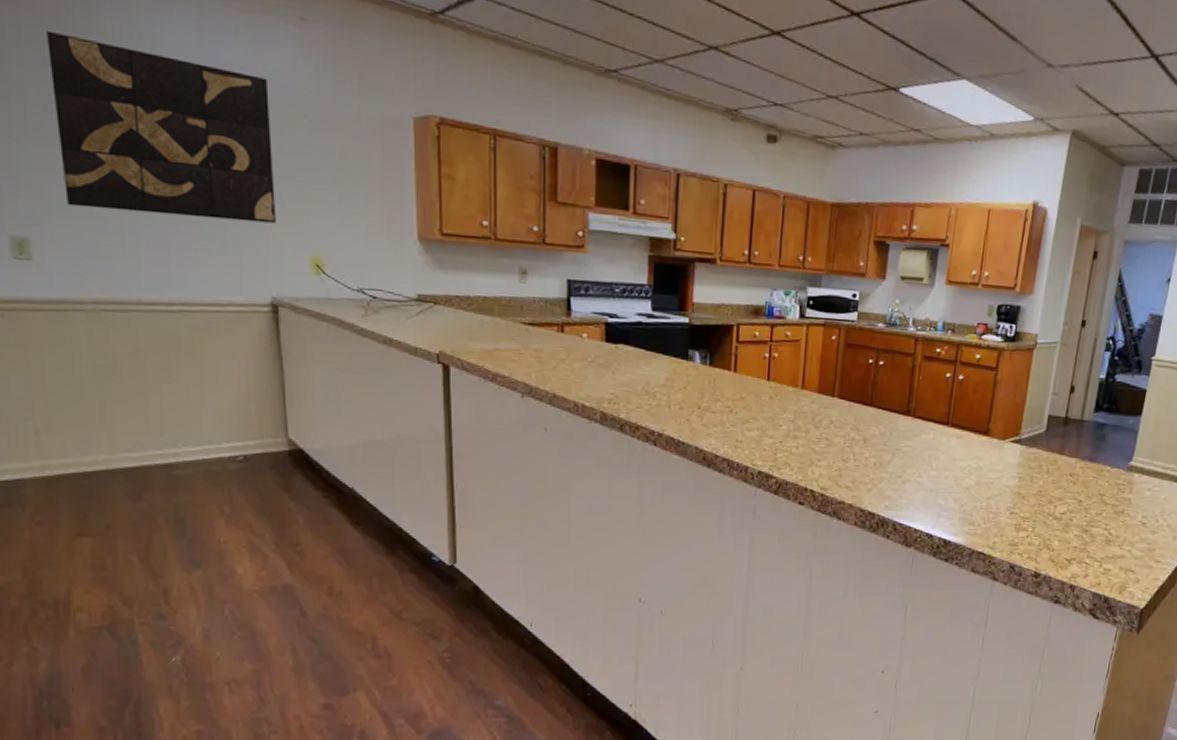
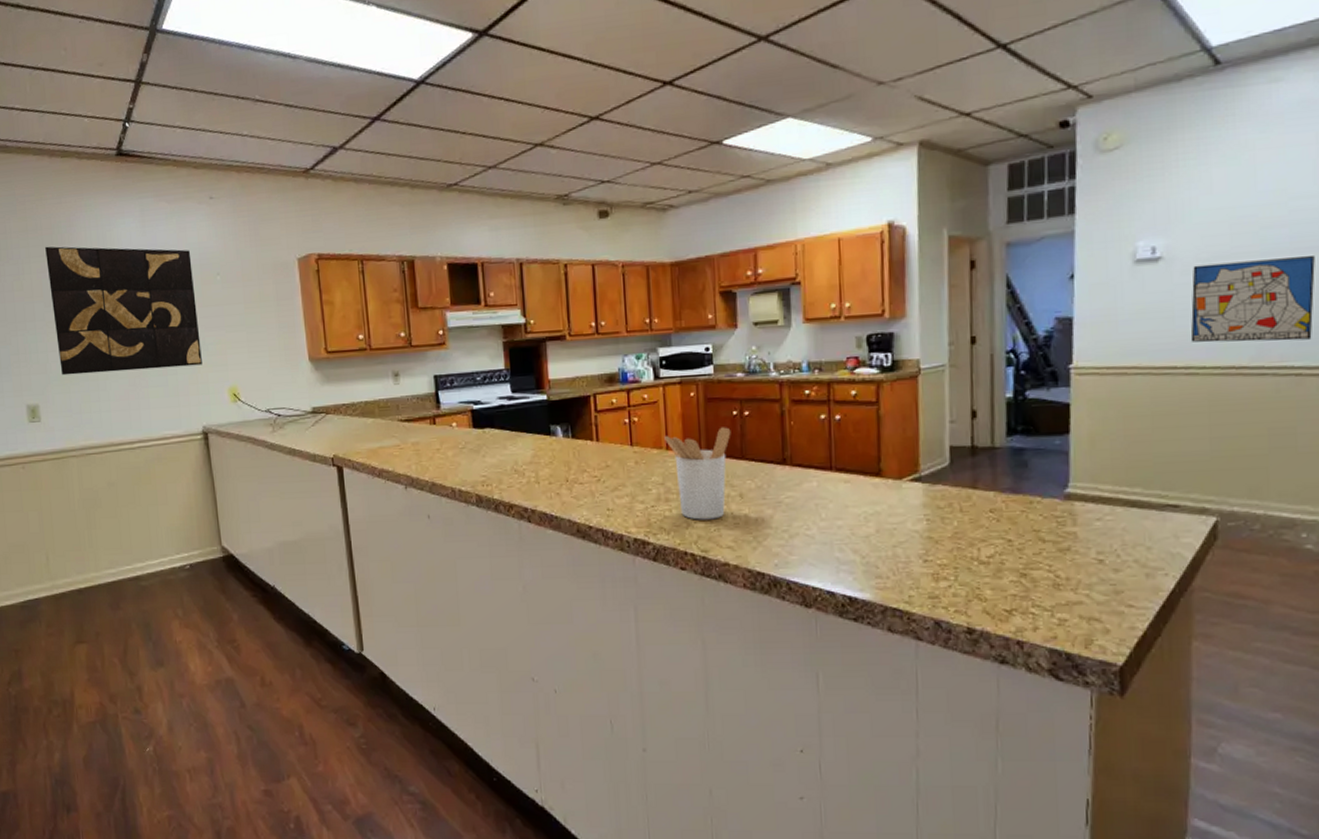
utensil holder: none [801,373,865,460] -> present [664,427,731,520]

